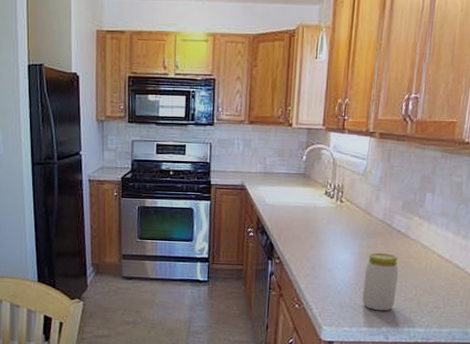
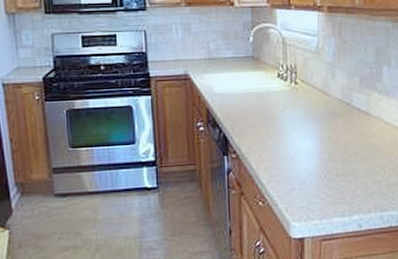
jar: present [362,253,398,311] -> none [329,134,364,198]

